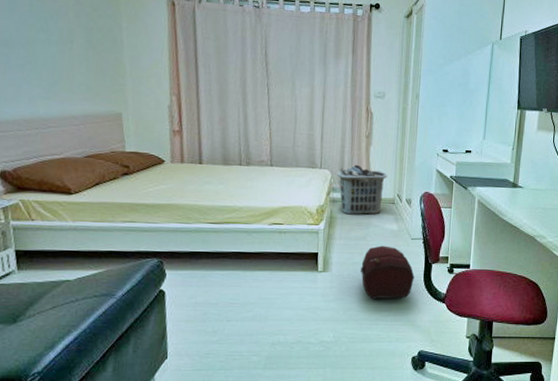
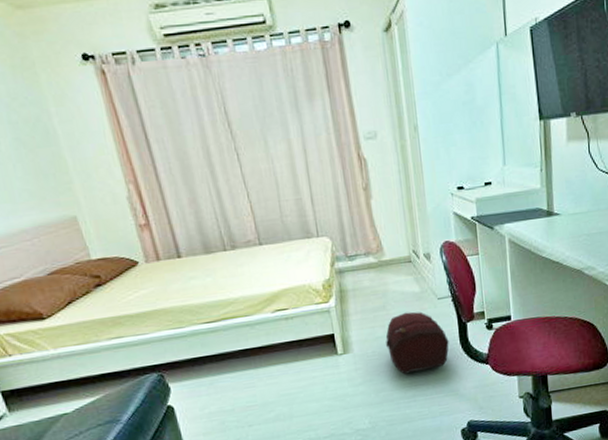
clothes hamper: present [337,164,387,215] -> none [338,224,397,285]

